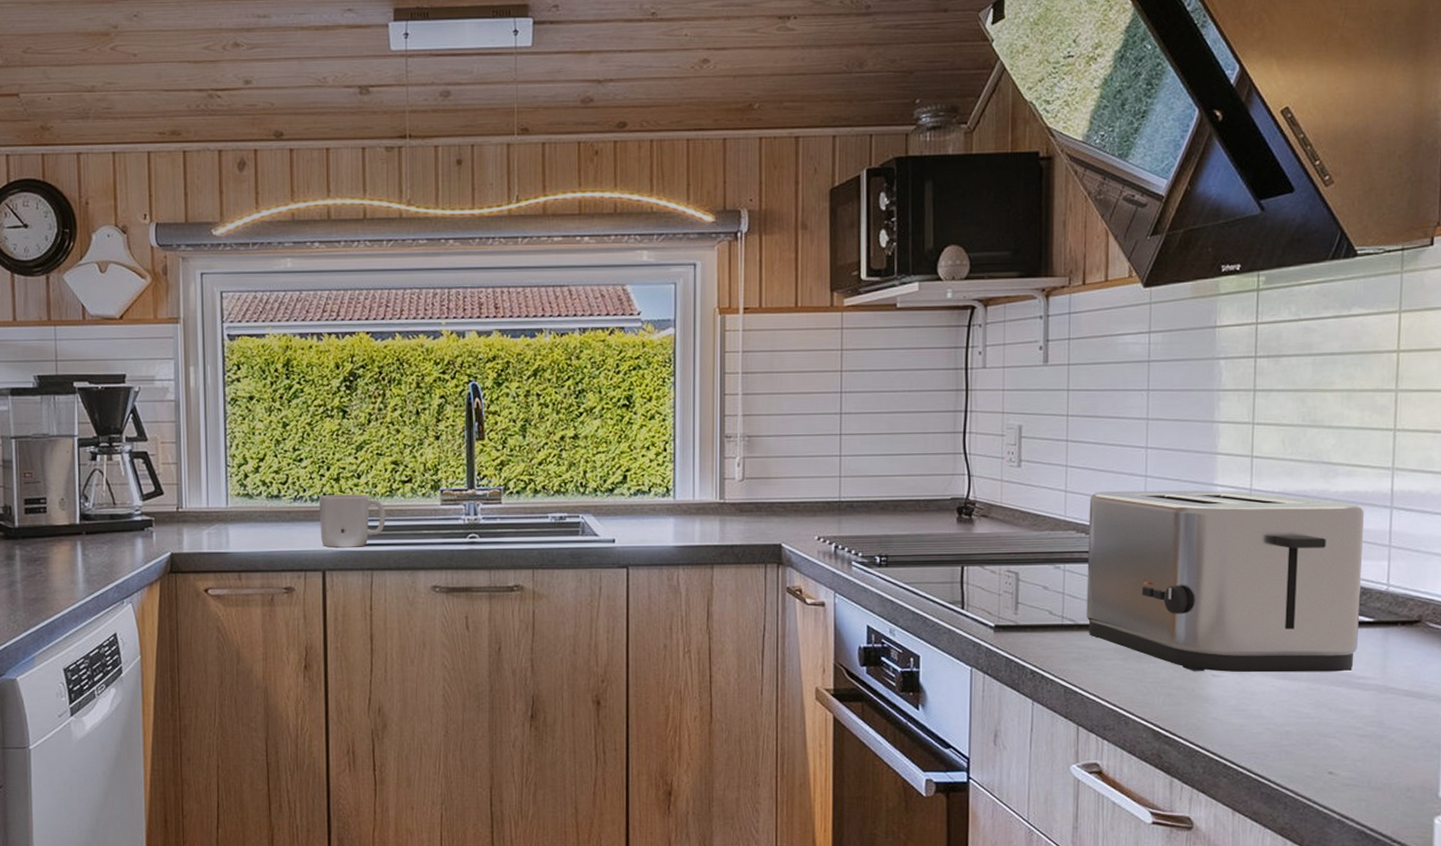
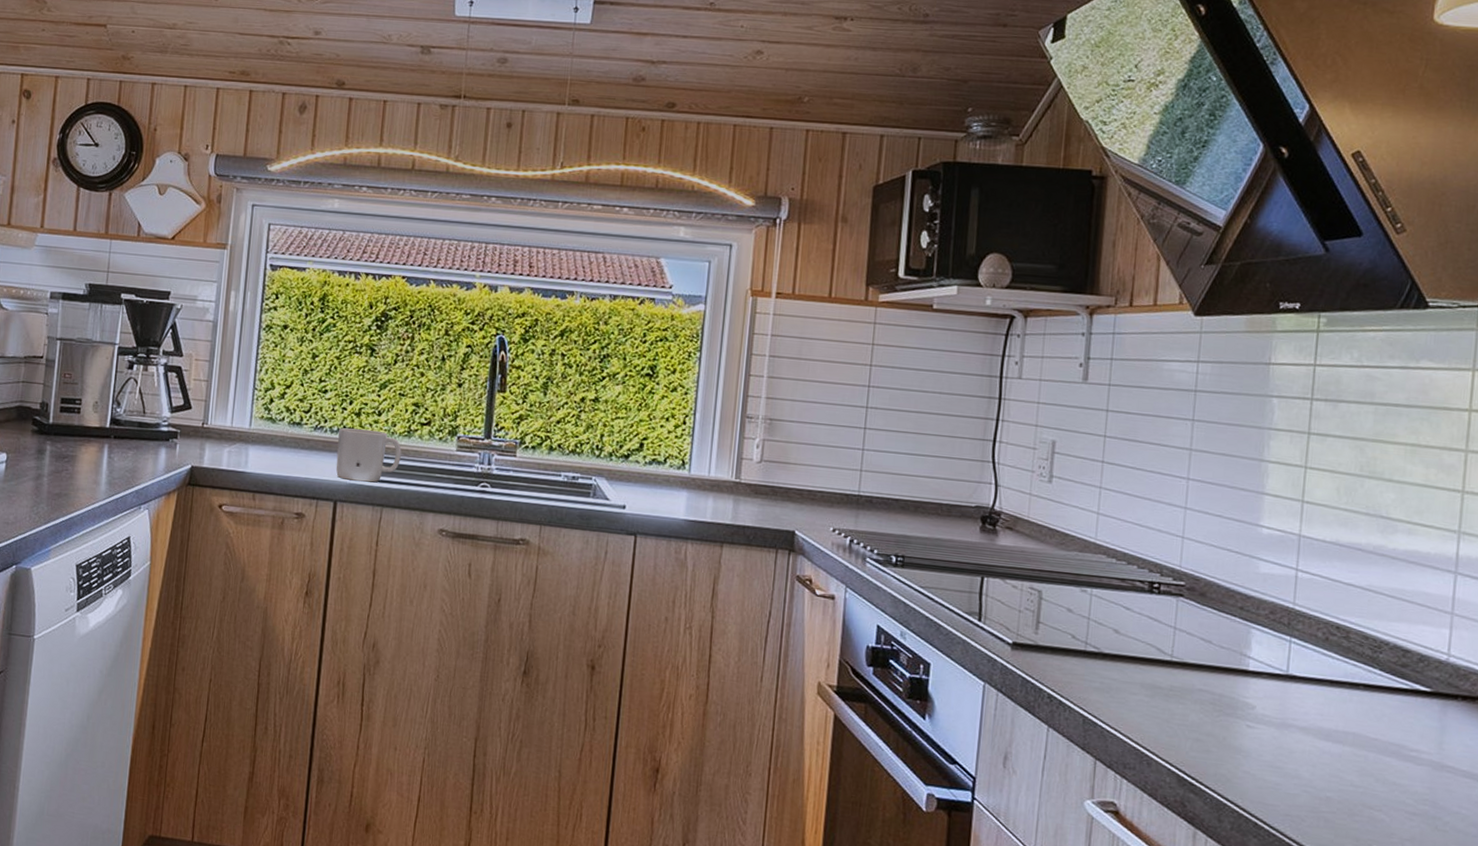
toaster: present [1086,490,1364,673] -> none [1111,518,1425,741]

